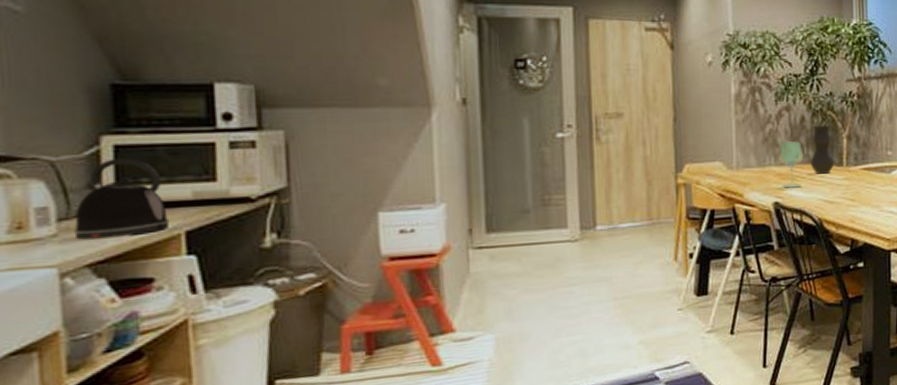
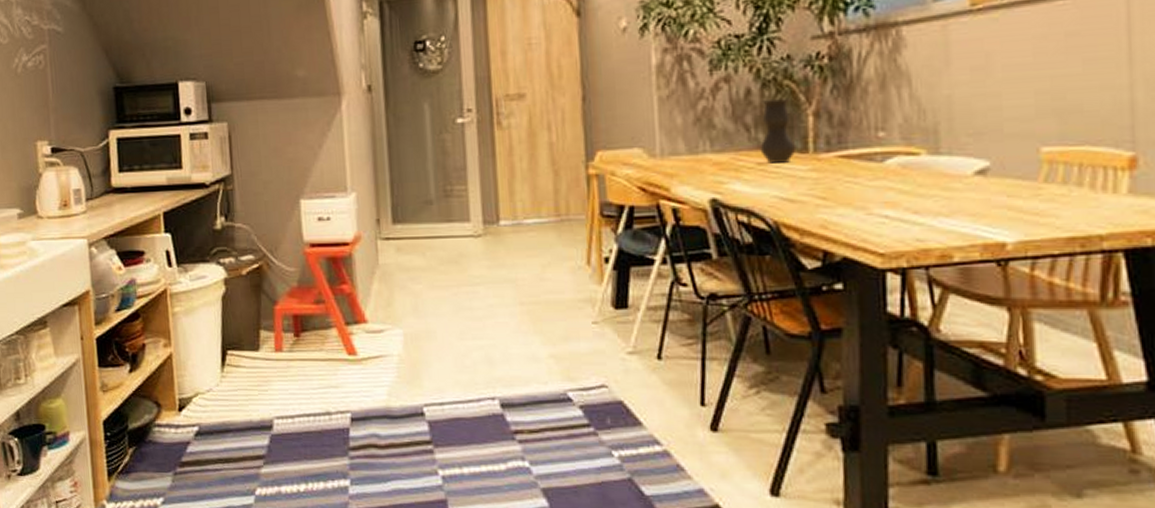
kettle: present [73,158,170,240] -> none [95,148,153,217]
wine glass: present [778,141,804,188] -> none [714,121,751,181]

